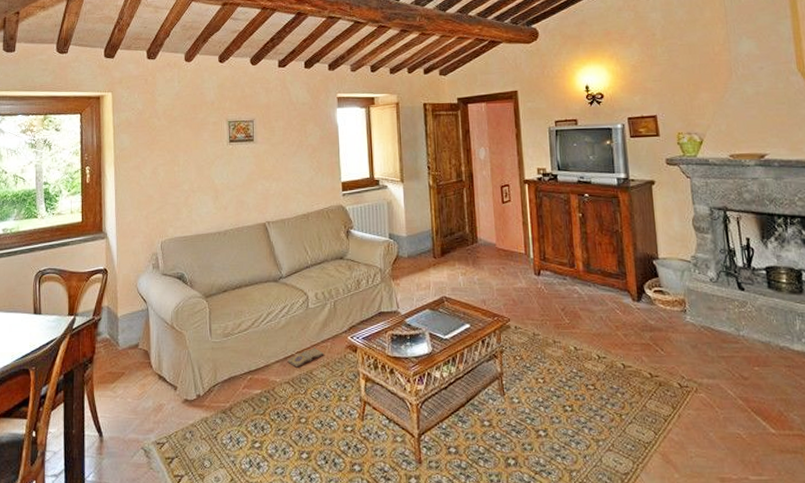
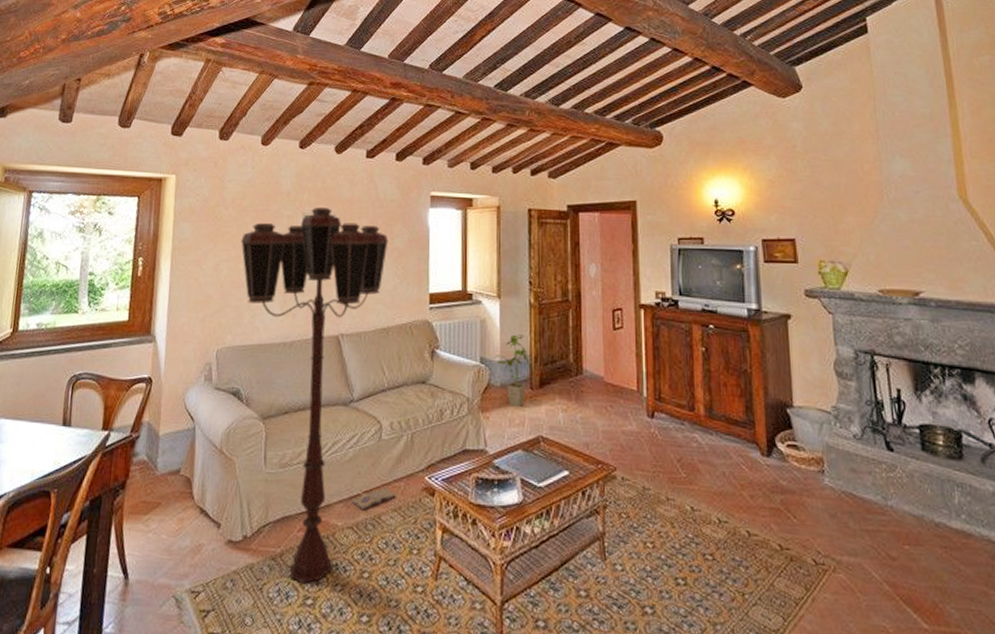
floor lamp: none [174,113,303,431] -> present [241,208,389,584]
house plant: none [399,212,430,275] -> present [492,334,528,408]

